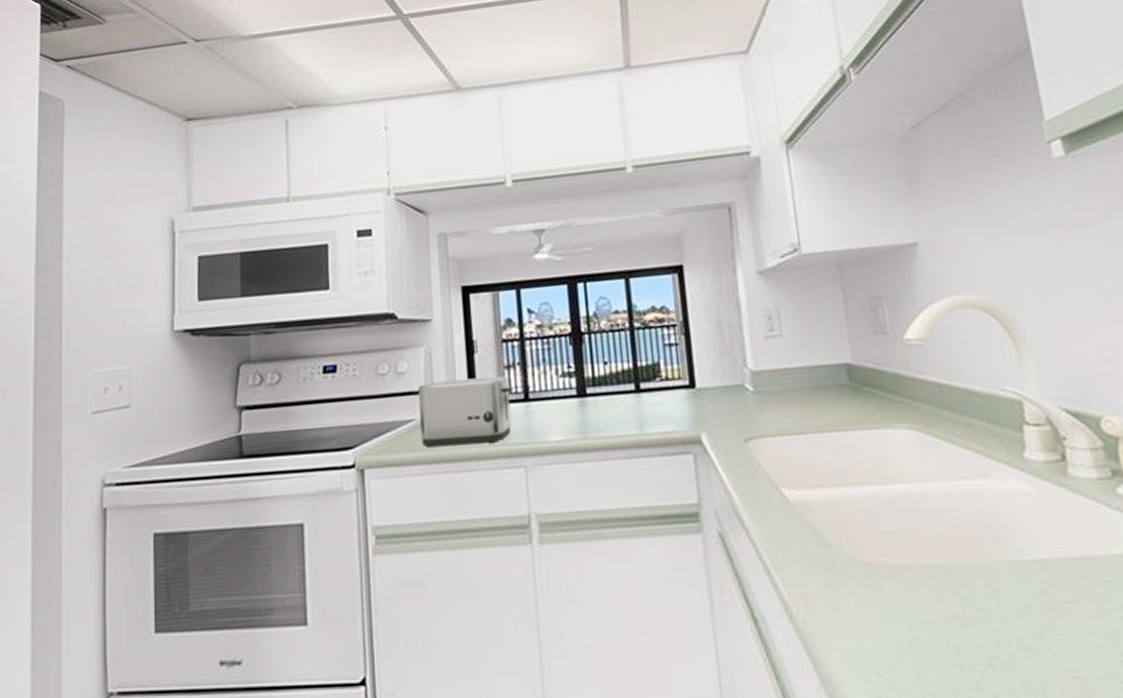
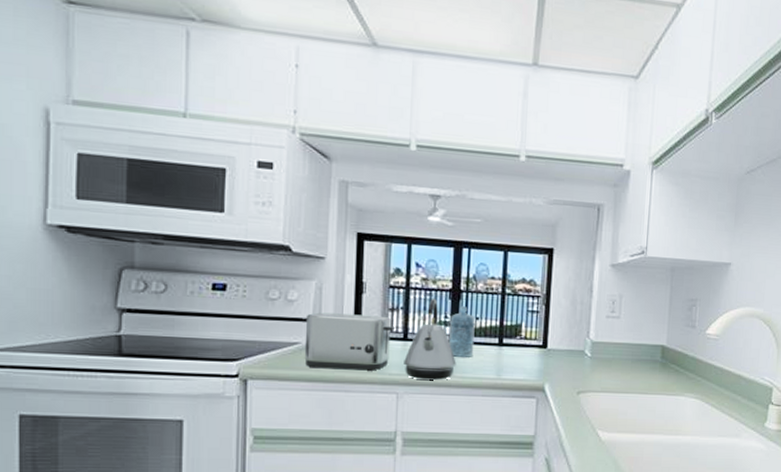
kettle: none [528,346,589,447] -> present [404,298,456,381]
canister: none [573,349,608,413] -> present [449,305,476,357]

